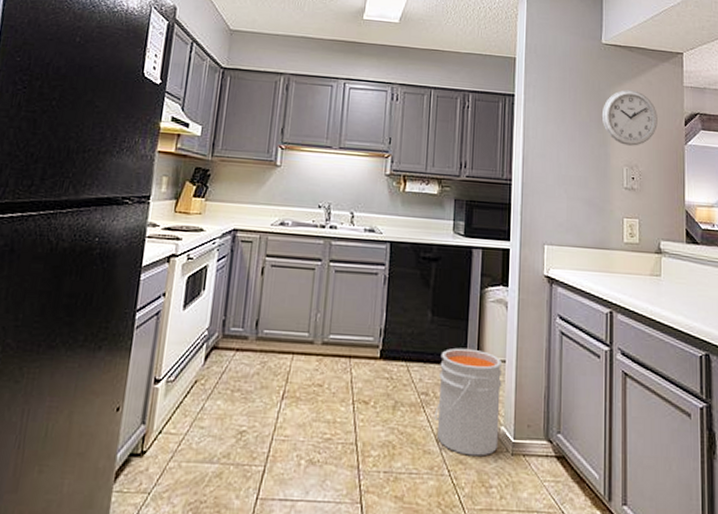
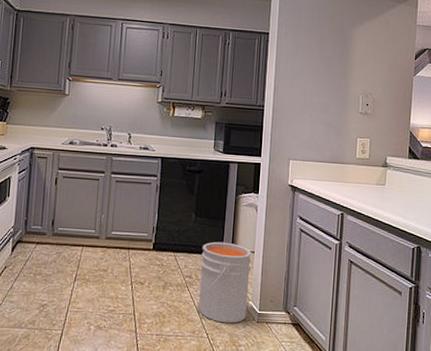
wall clock: present [603,89,658,146] -> none [344,28,392,77]

